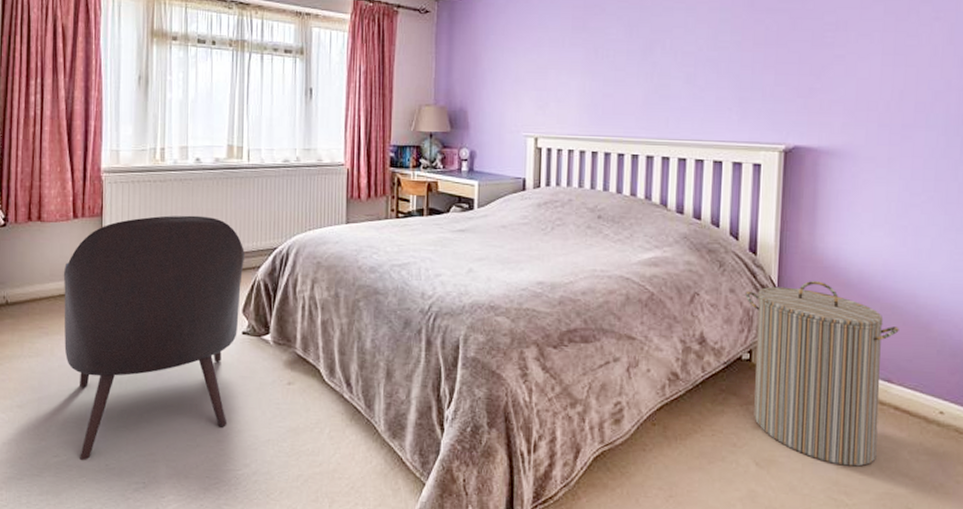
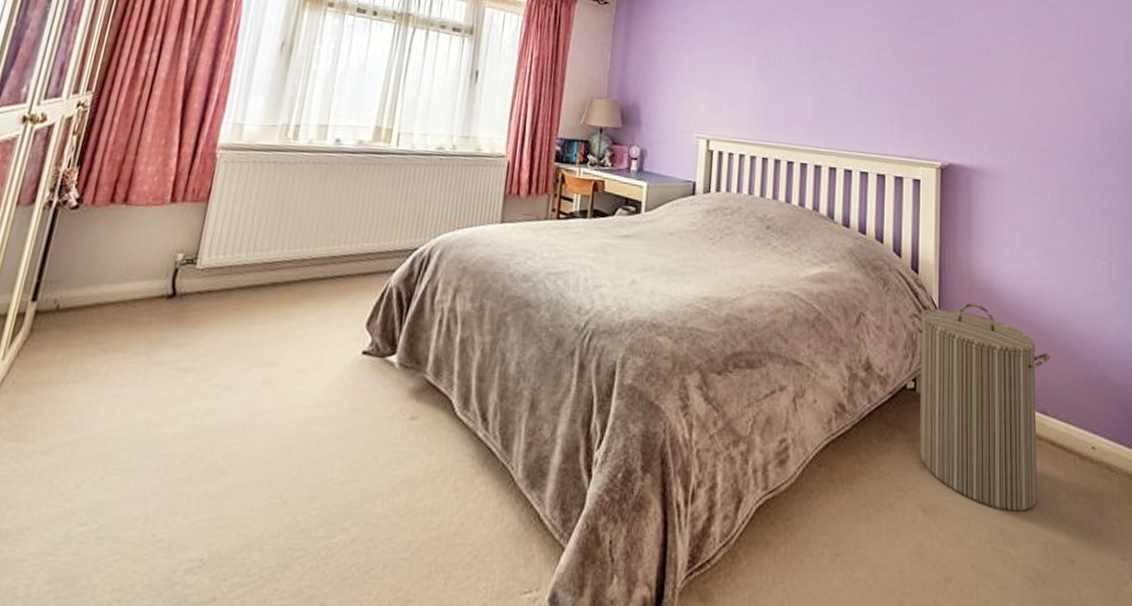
armchair: present [63,215,246,460] -> none [116,204,379,529]

